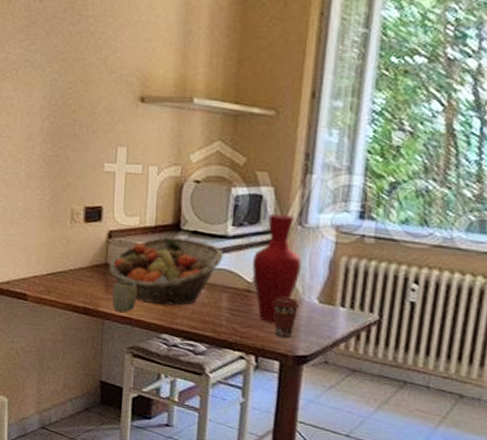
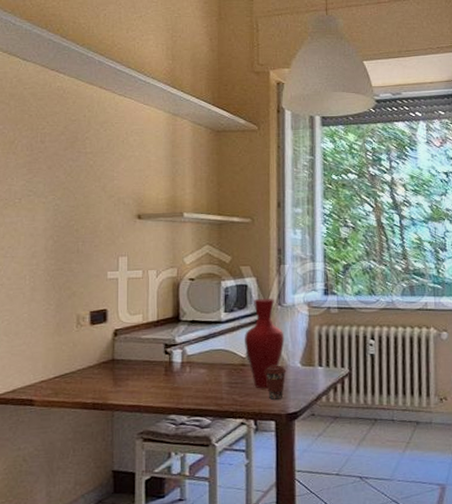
fruit basket: present [108,236,224,305] -> none [115,328,219,390]
cup: present [112,281,136,312] -> none [120,372,143,402]

